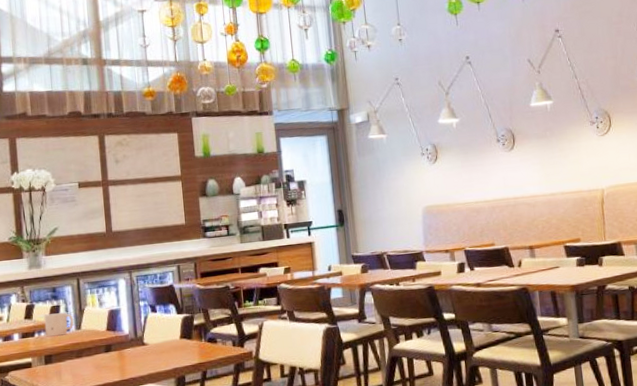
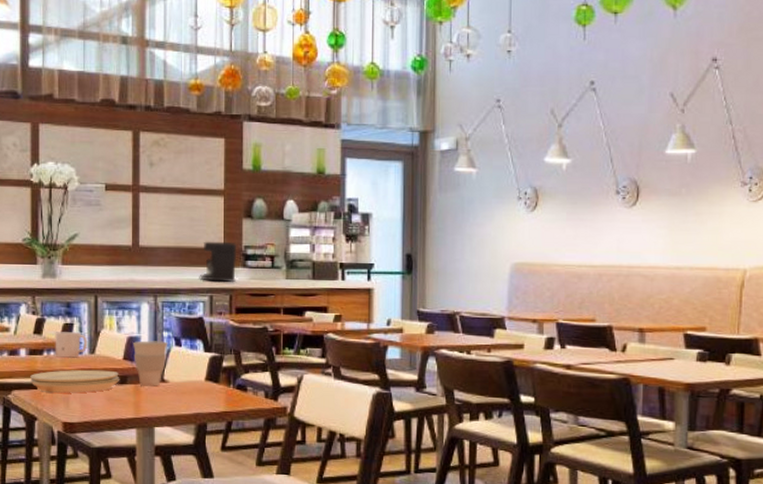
plate: none [24,341,106,369] -> present [30,369,120,393]
cup: none [113,310,145,351] -> present [132,340,168,387]
coffee maker: none [166,218,198,254] -> present [199,241,237,283]

